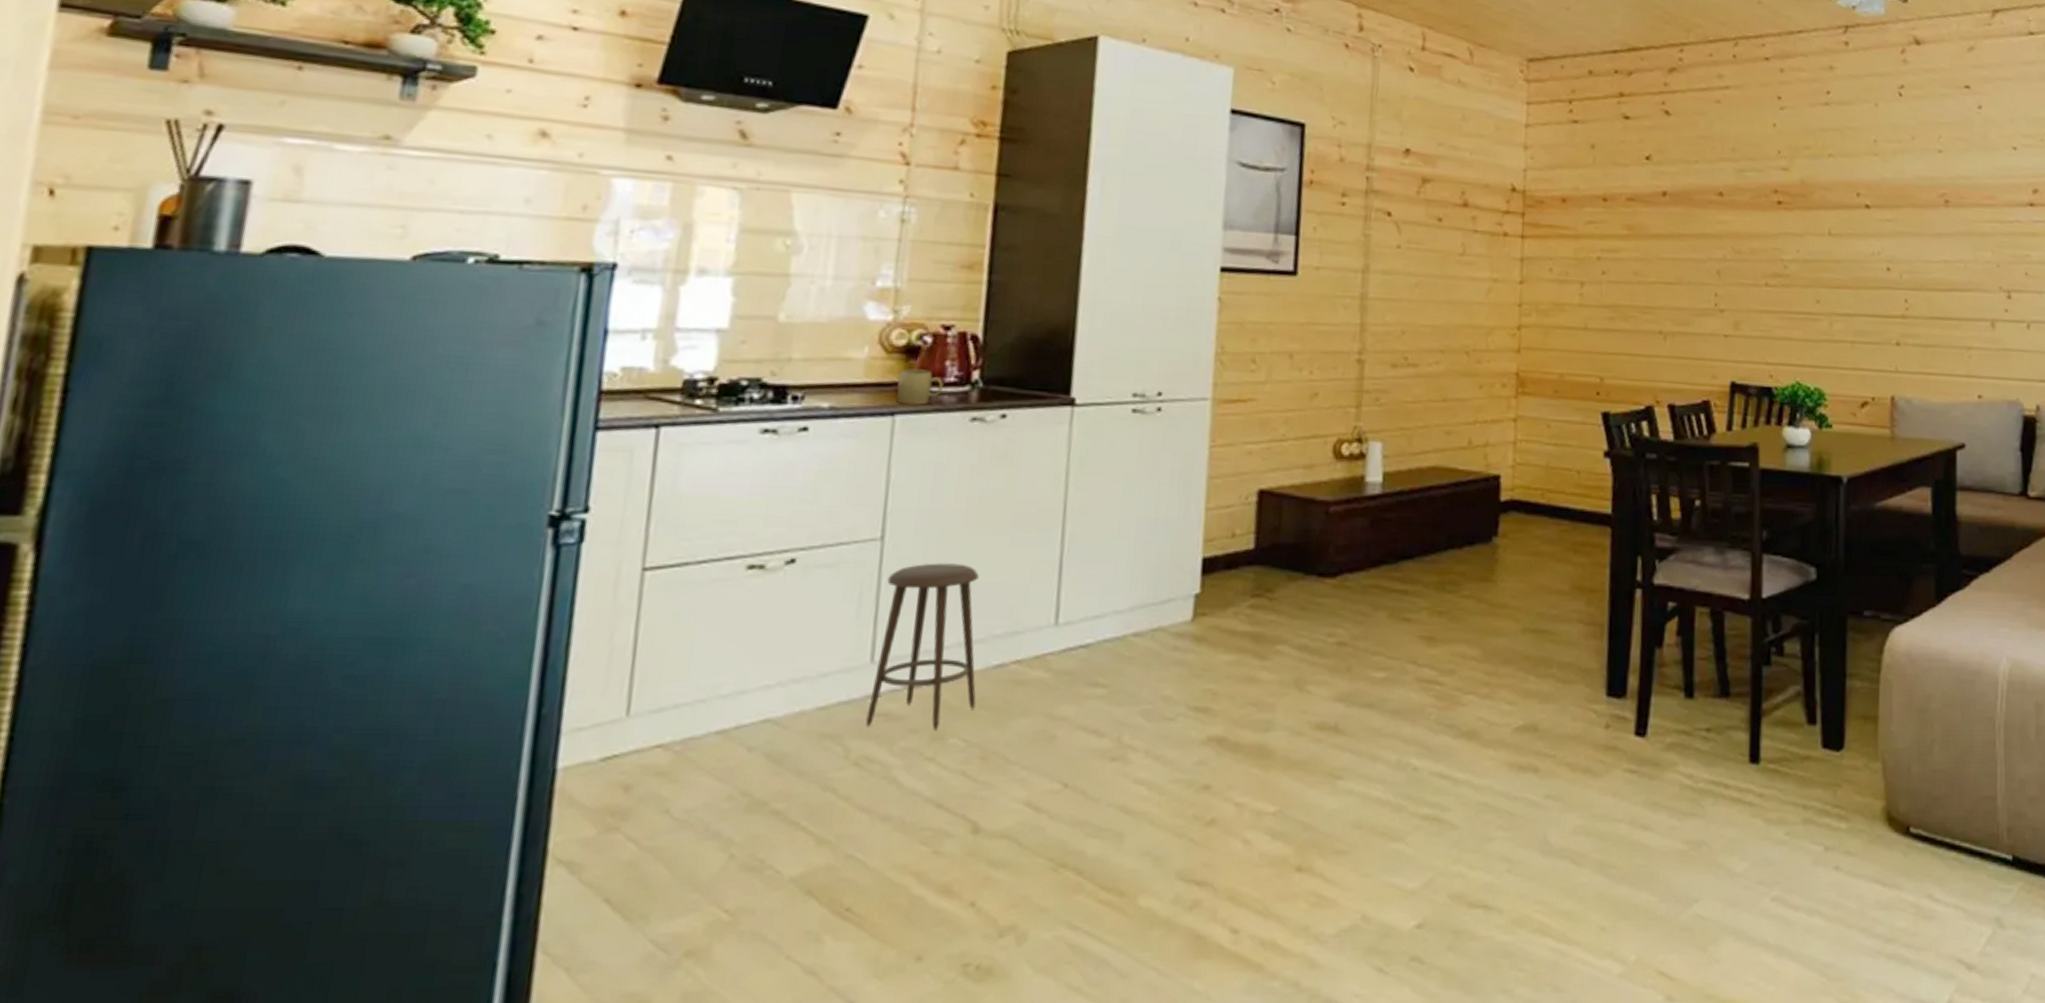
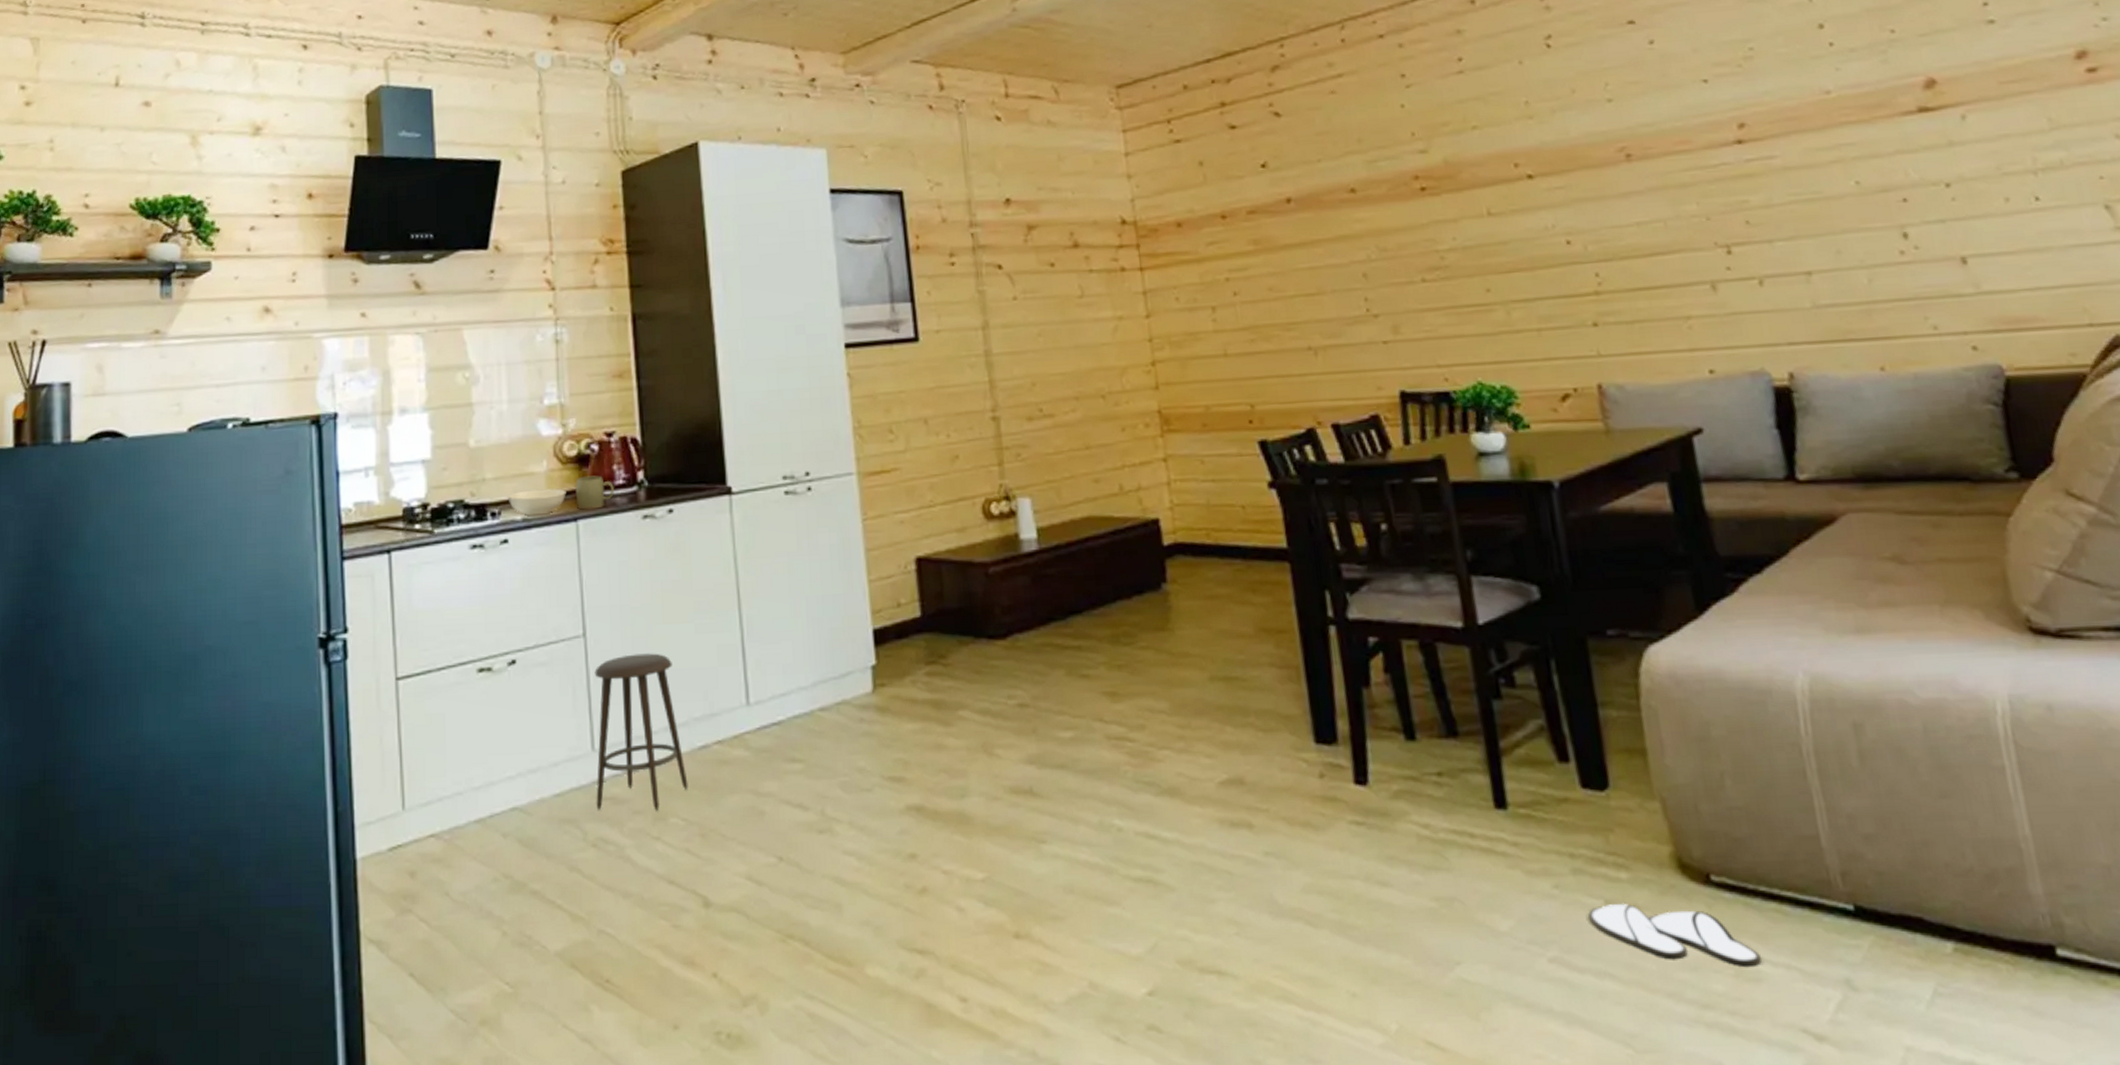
bowl: none [815,376,887,406] -> present [507,489,566,517]
slippers: none [1810,851,1938,906] -> present [1588,904,1763,966]

